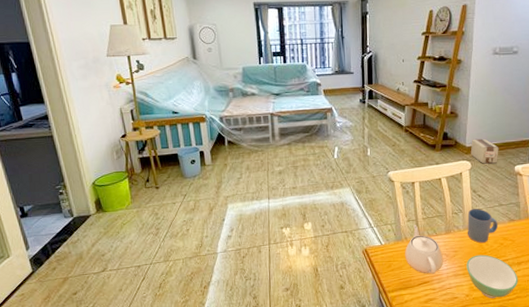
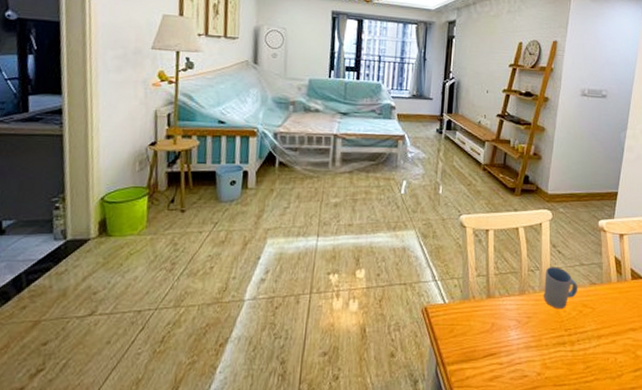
teapot: present [404,224,443,275] -> none [470,281,515,345]
bowl: present [466,254,518,298] -> none [540,323,598,379]
box: present [470,138,499,164] -> none [552,185,583,216]

